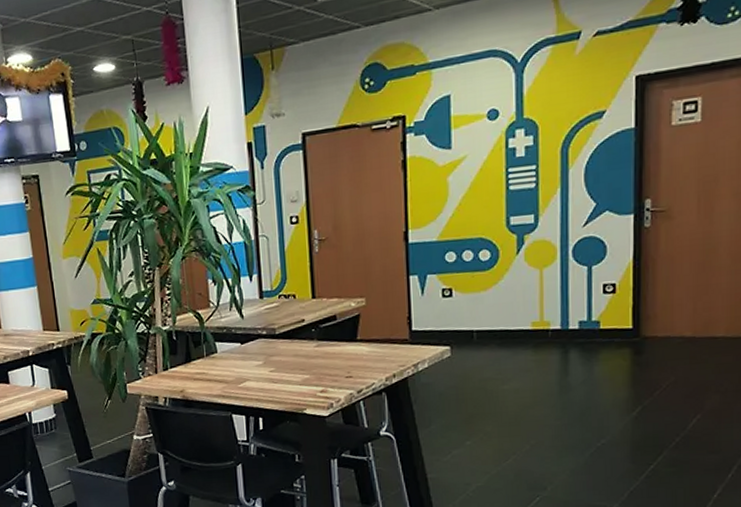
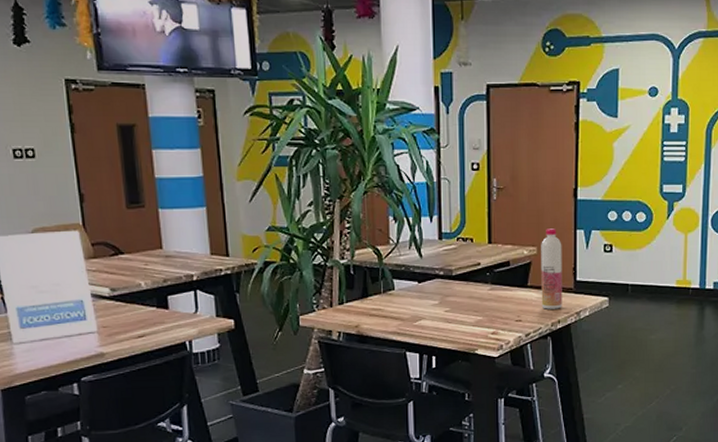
beverage bottle: none [370,276,397,364] -> present [541,228,562,309]

